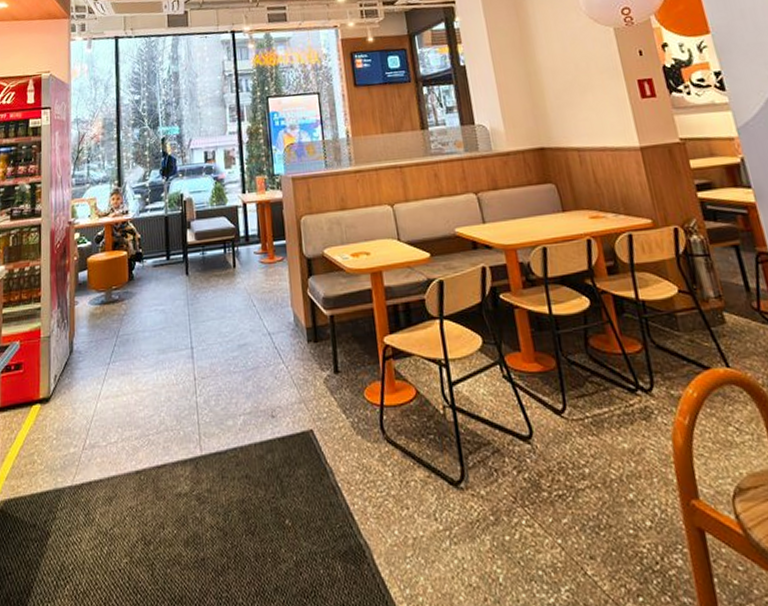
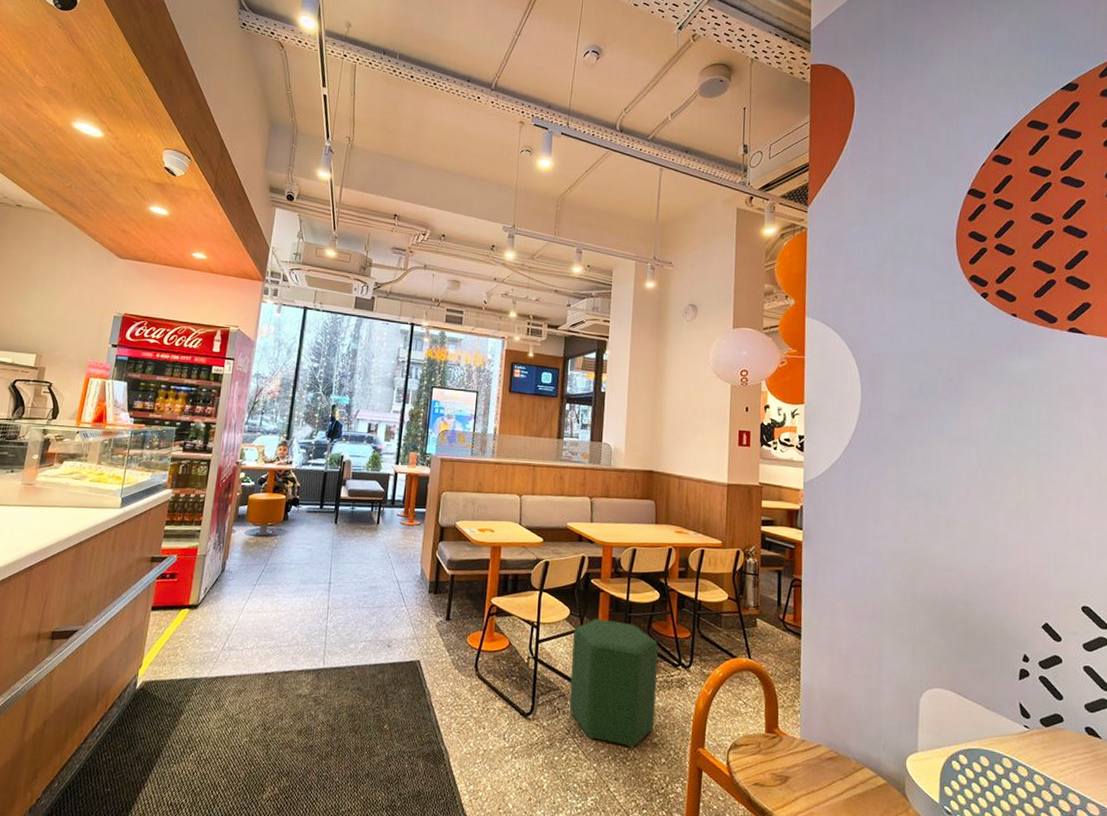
ottoman: none [492,343,625,511] -> present [569,618,658,748]

